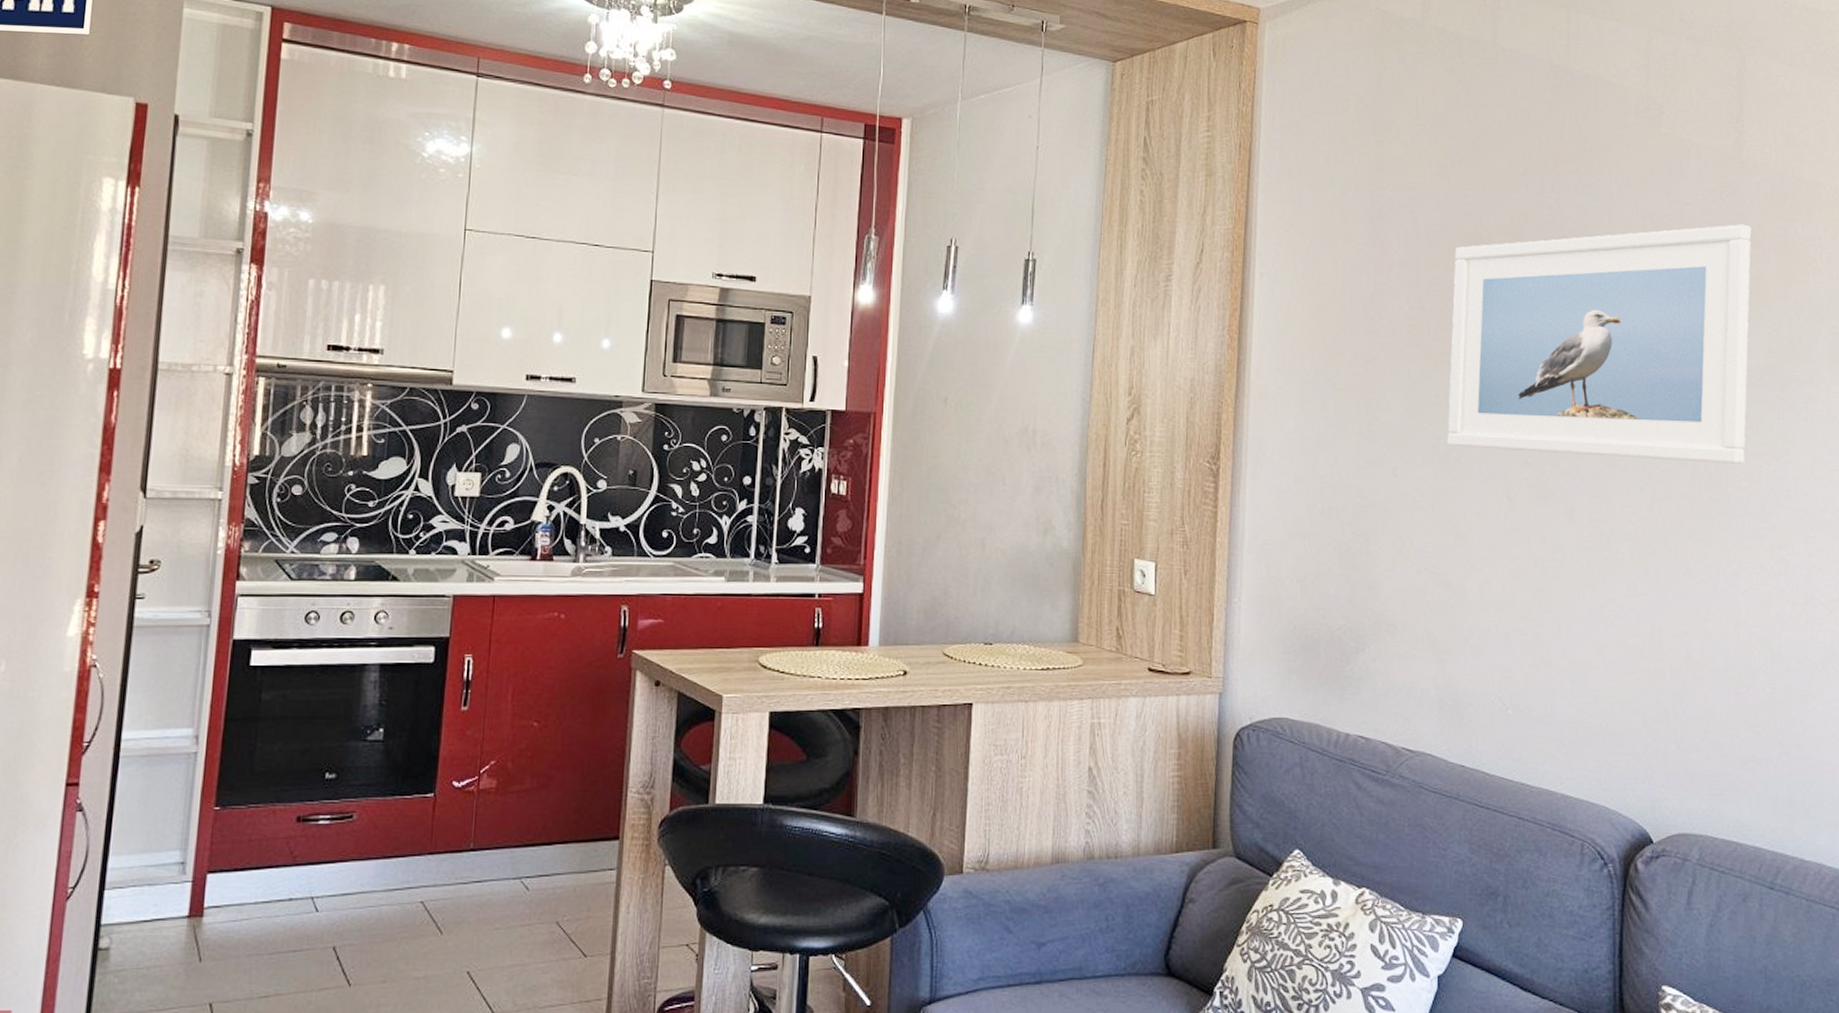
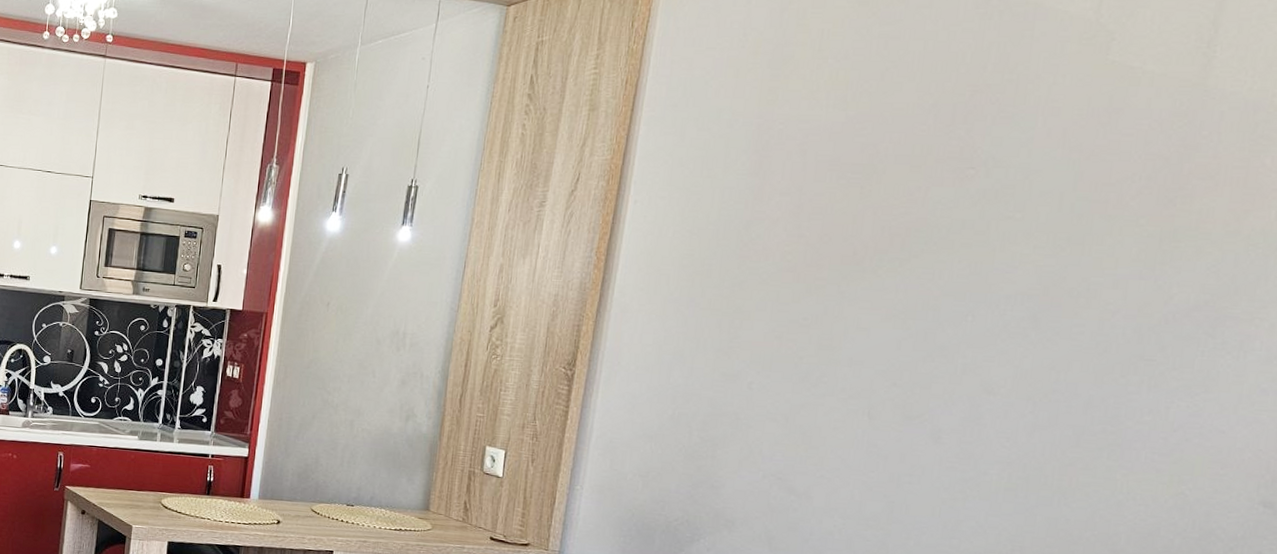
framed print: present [1447,224,1752,464] -> none [810,156,1205,398]

